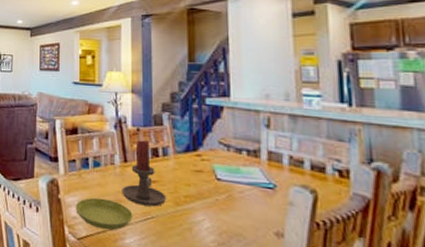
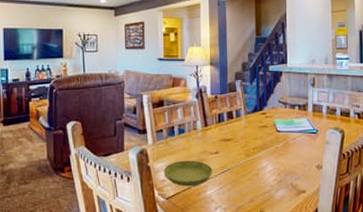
candle holder: present [122,140,167,207] -> none [203,106,240,161]

